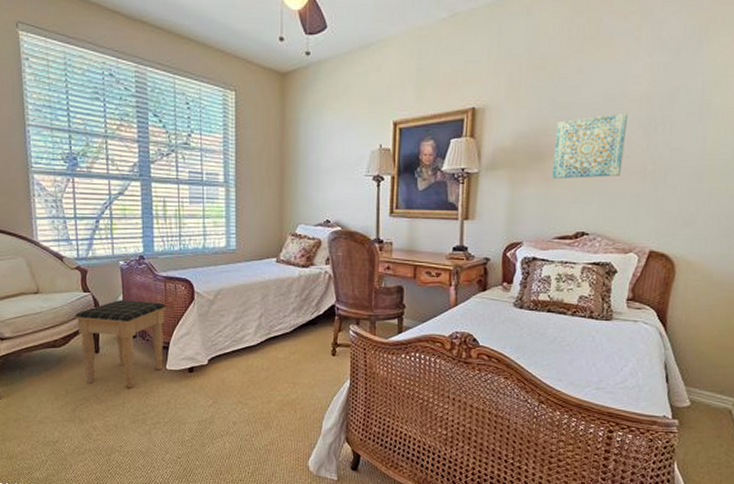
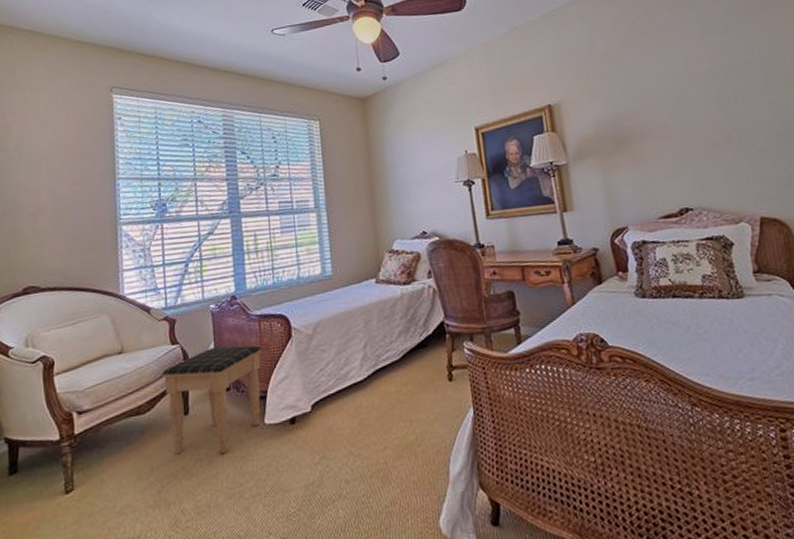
wall art: present [551,112,627,180] -> none [632,89,708,161]

